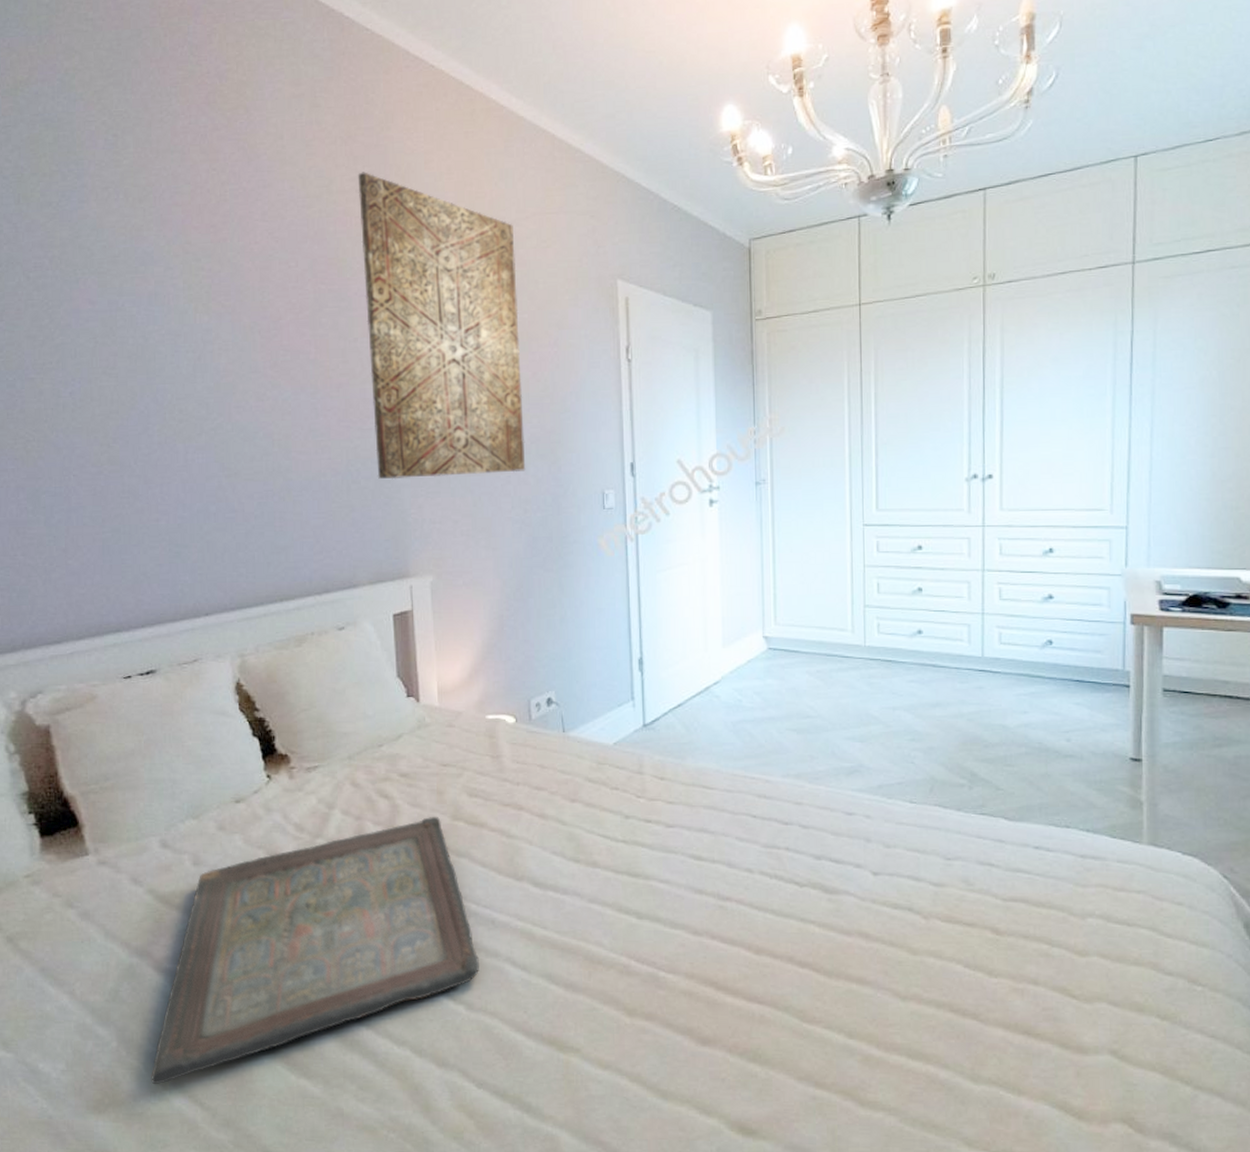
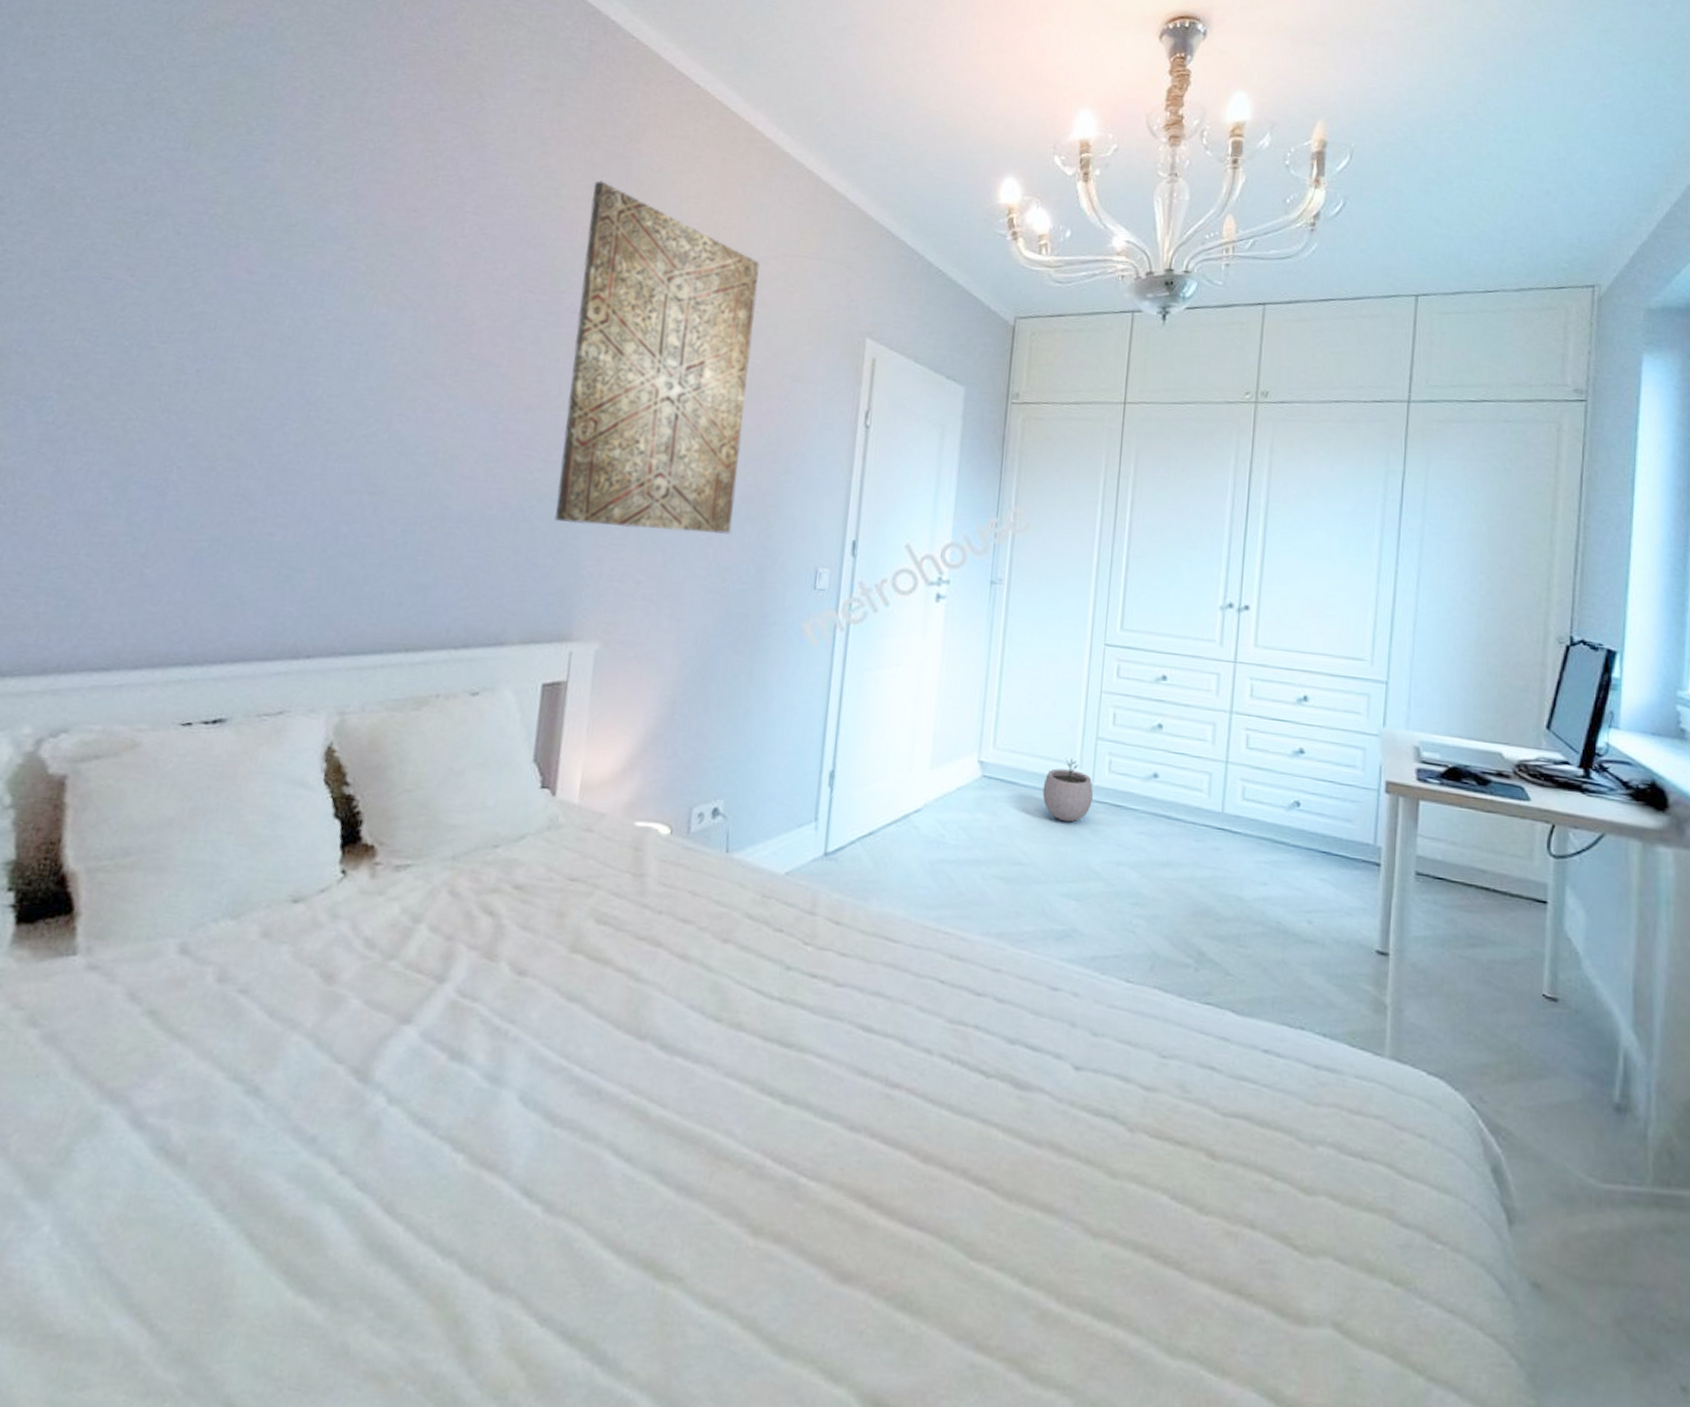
serving tray: present [151,816,480,1085] -> none [86,944,573,1294]
plant pot: none [821,626,866,679] -> present [1042,758,1093,822]

